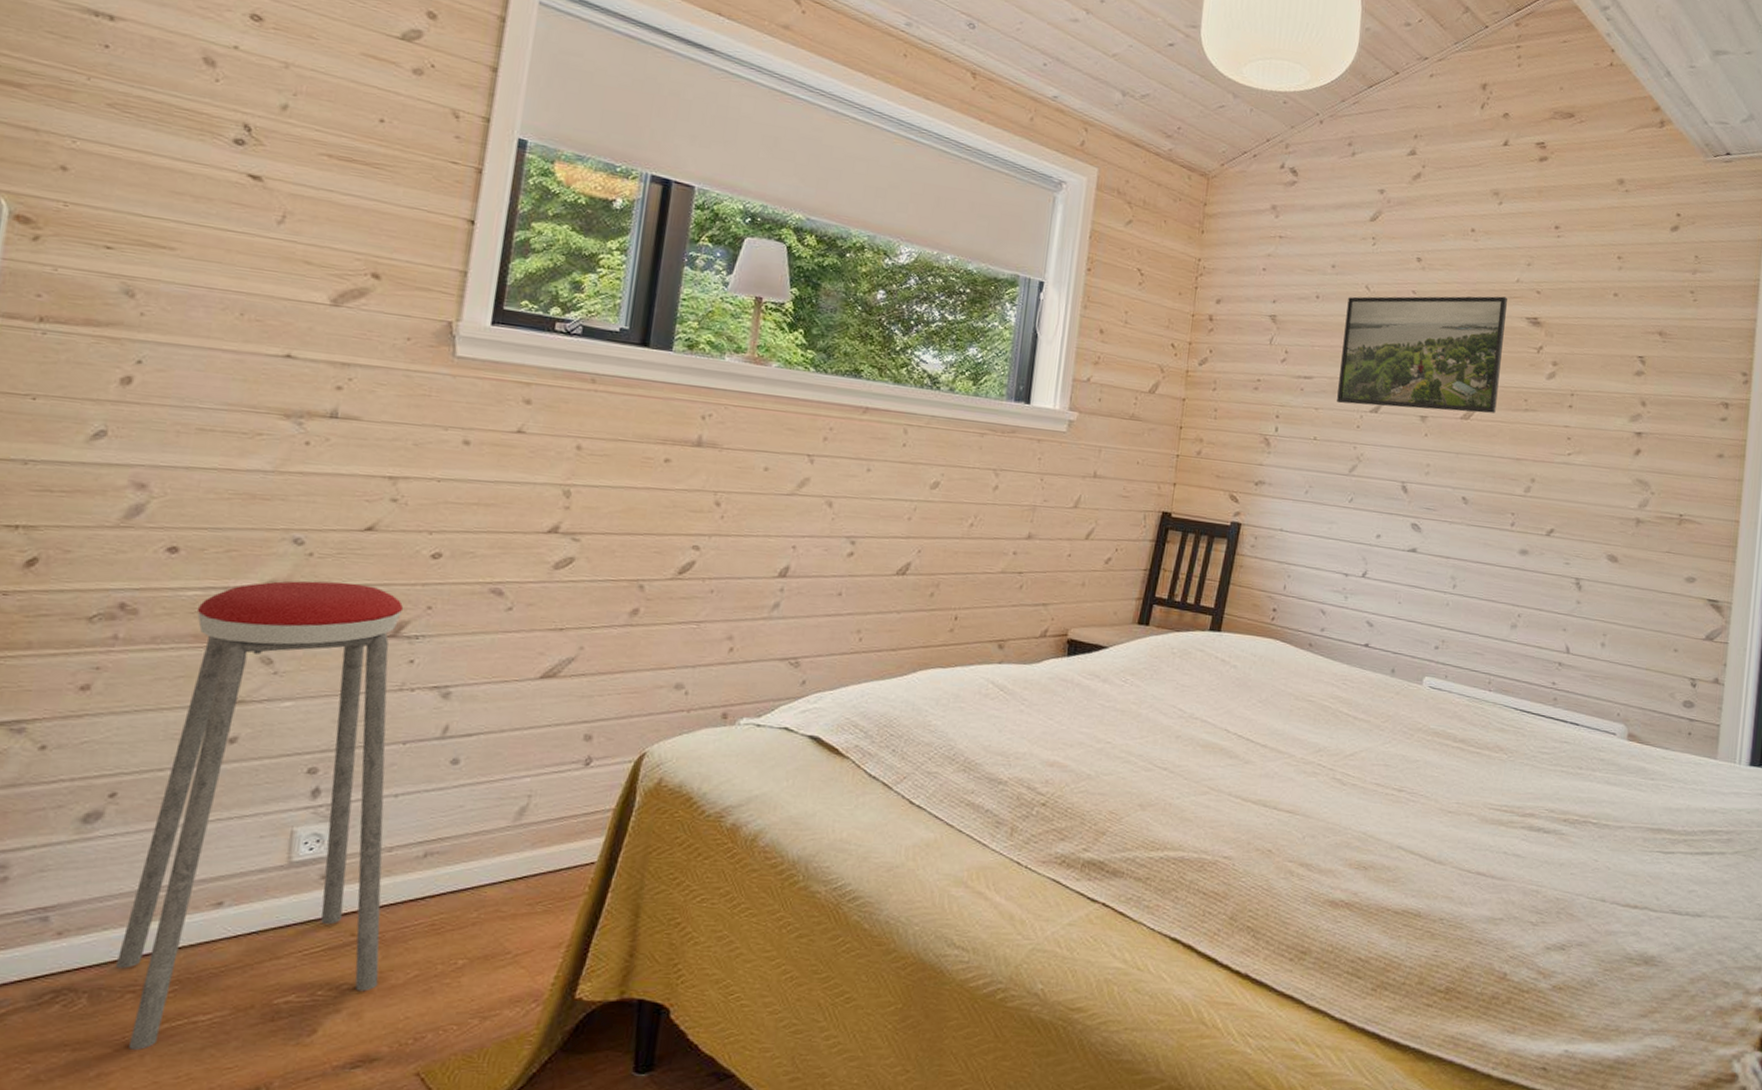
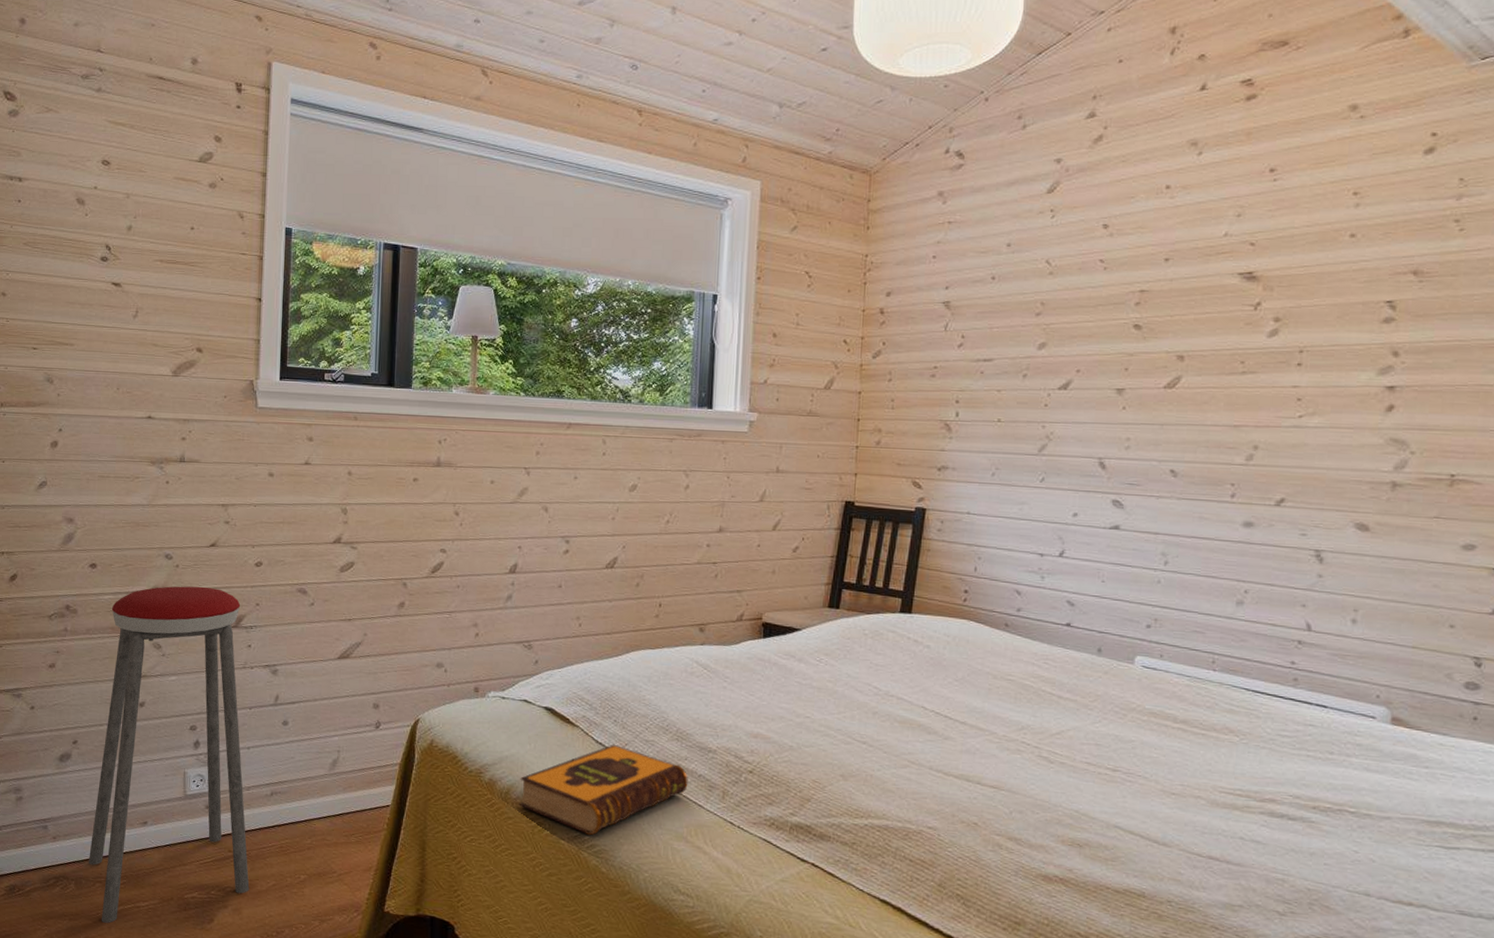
hardback book: none [767,777,974,887] -> present [519,744,688,836]
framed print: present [1337,296,1507,414] -> none [1021,253,1214,383]

